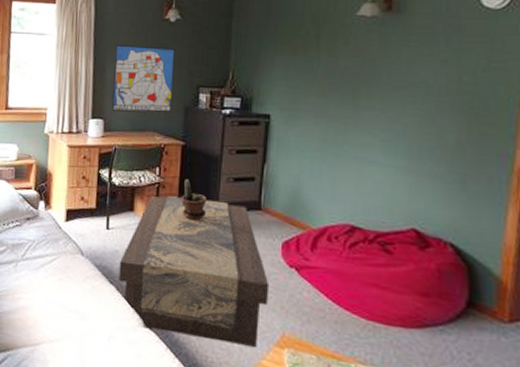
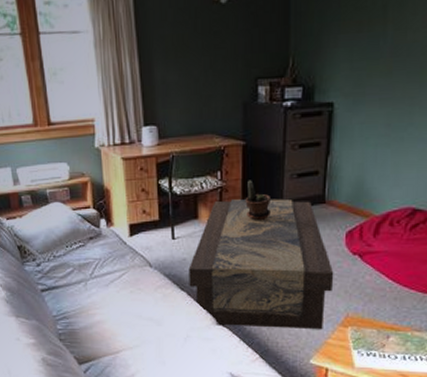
wall art: present [112,44,175,112] -> none [161,35,230,115]

